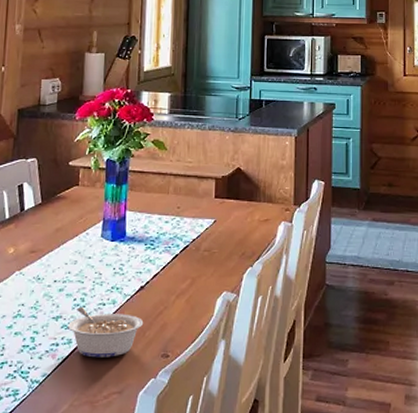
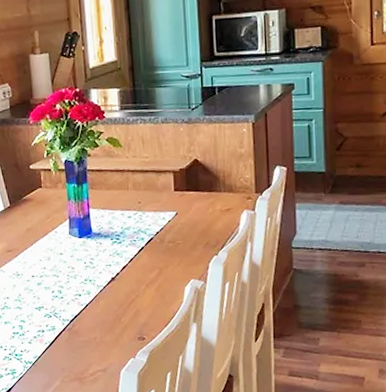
legume: present [68,307,144,358] -> none [50,298,118,342]

